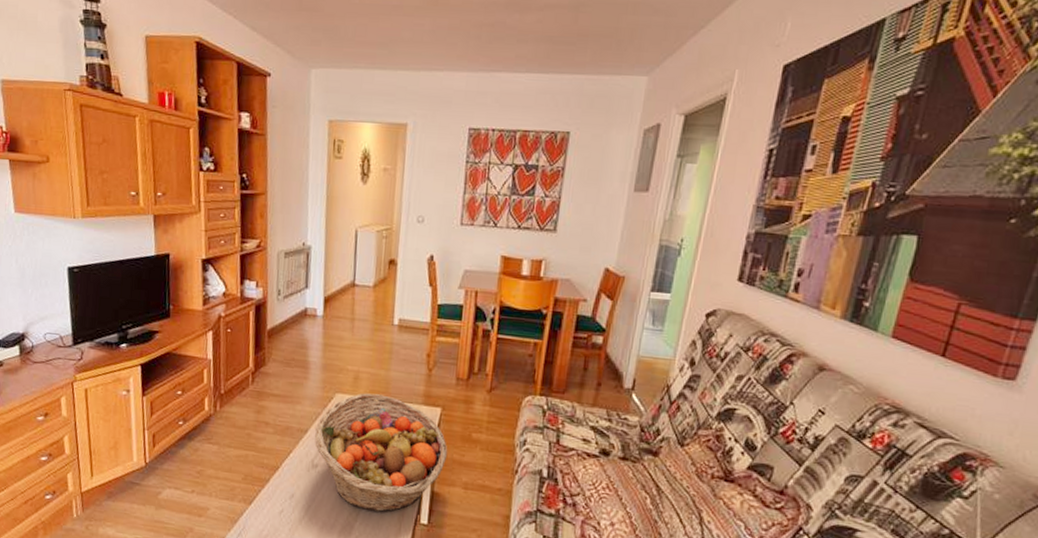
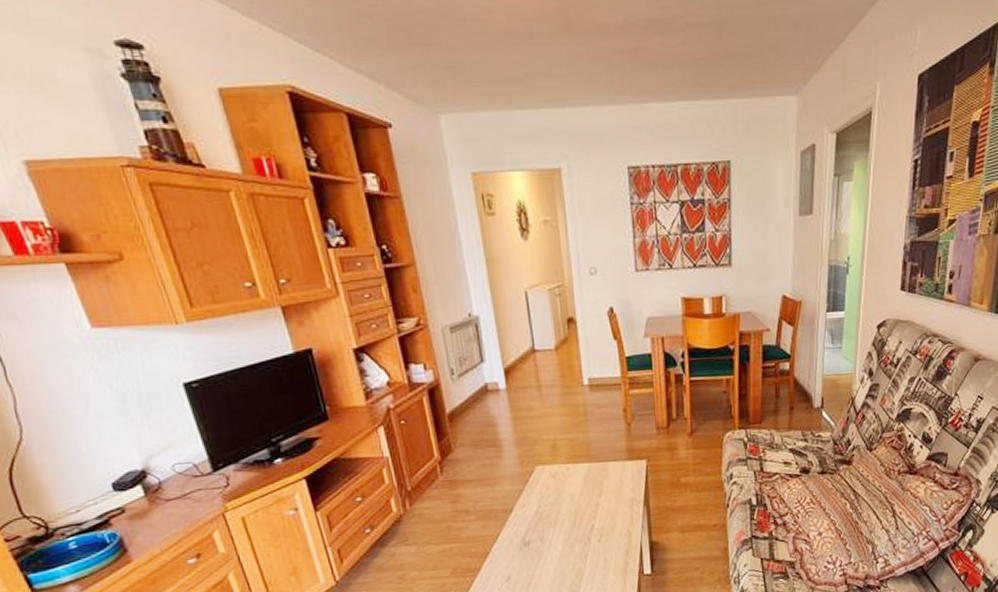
fruit basket: present [314,393,448,512] -> none [520,458,660,575]

